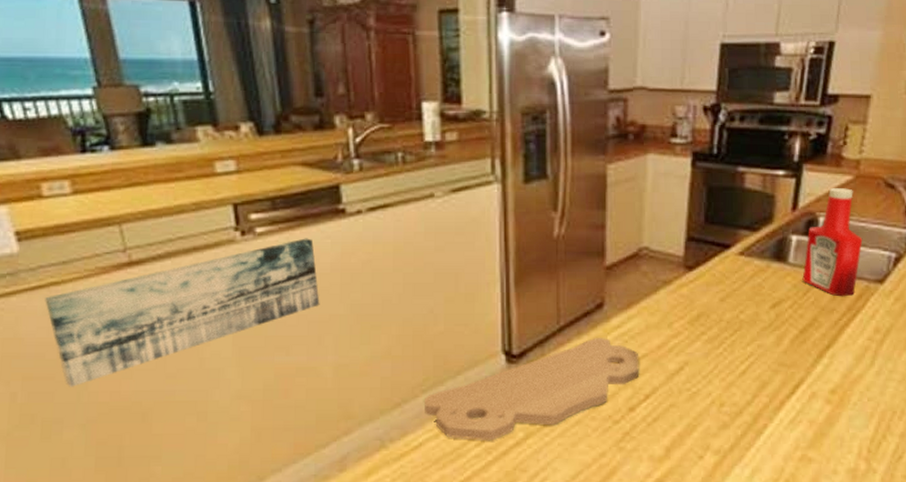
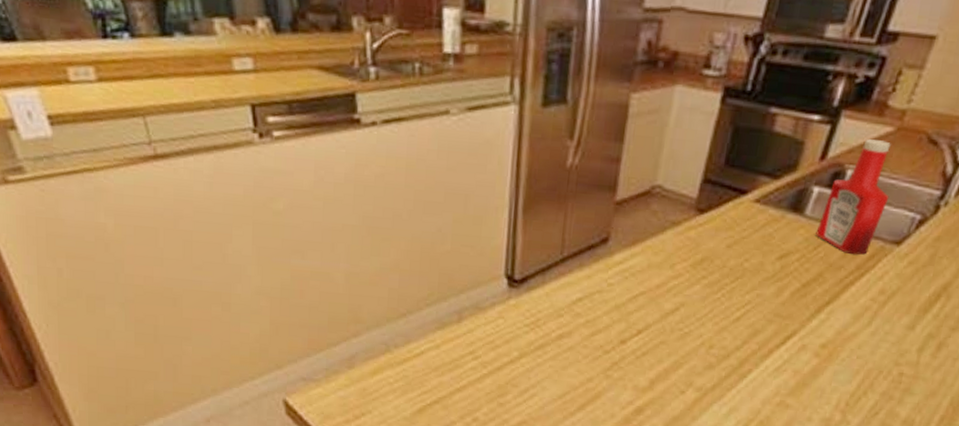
wall art: present [45,238,320,387] -> none [80,146,334,269]
cutting board: present [423,337,640,441] -> none [427,270,637,357]

